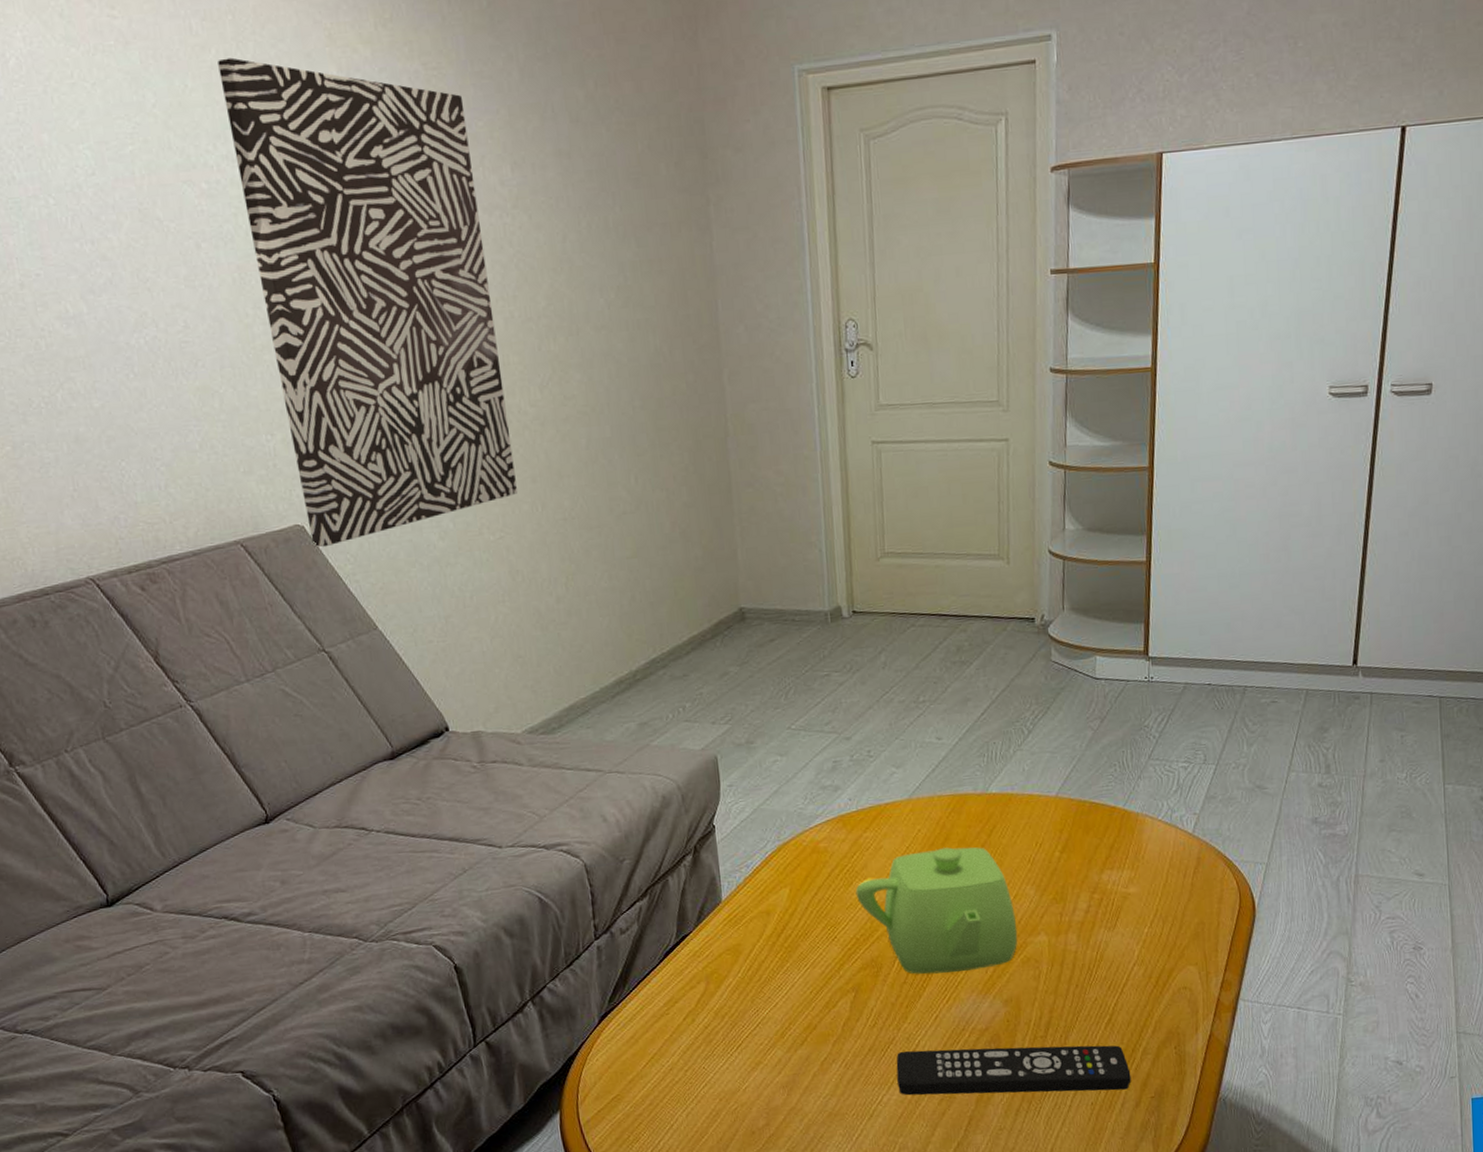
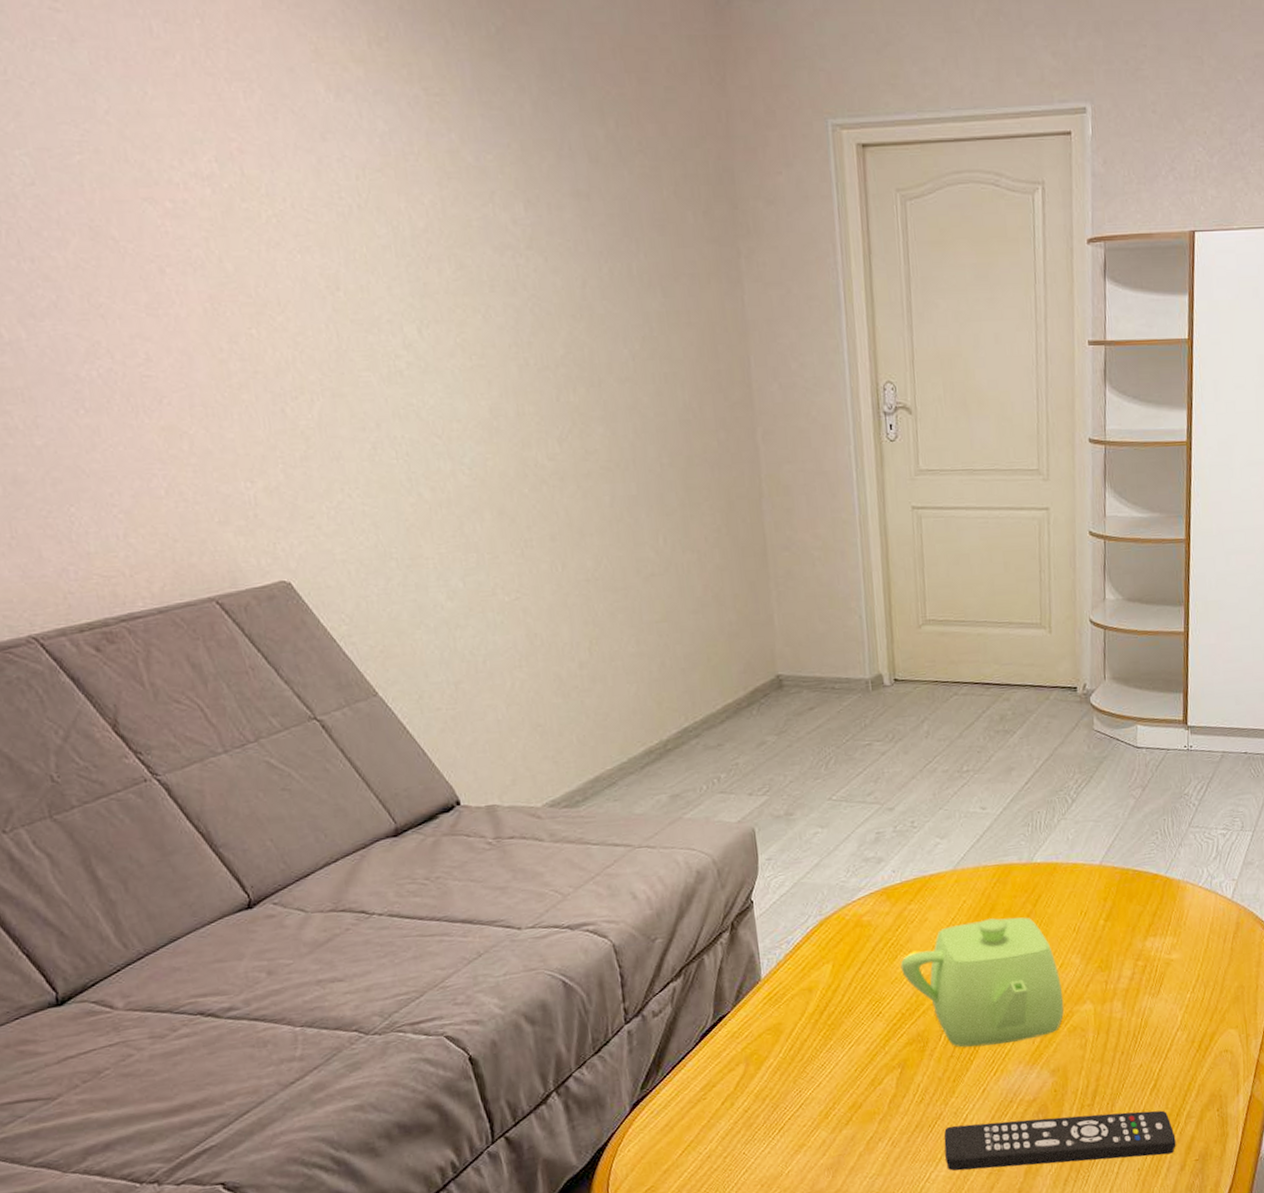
wall art: present [218,57,517,548] -> none [183,66,535,606]

